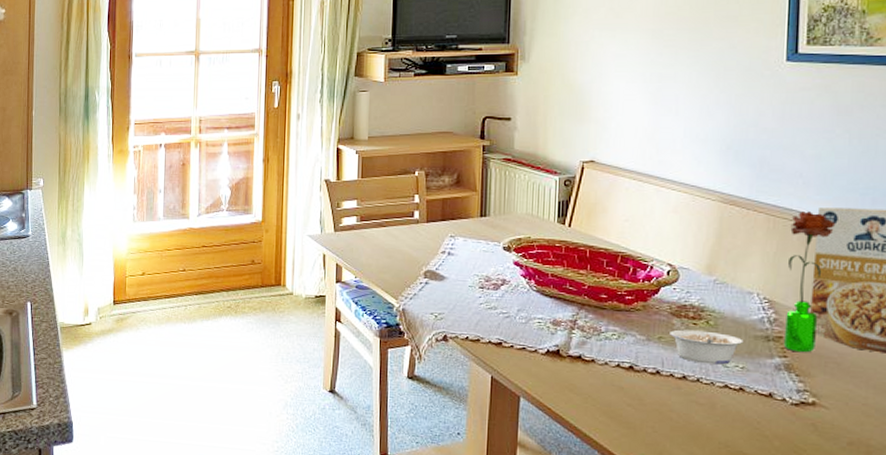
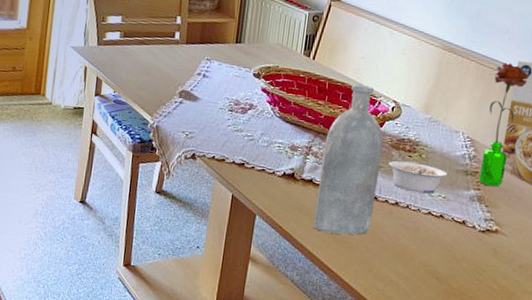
bottle: none [588,249,660,414] -> present [314,84,383,235]

